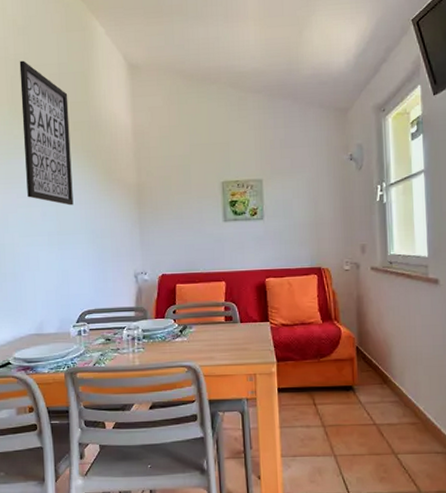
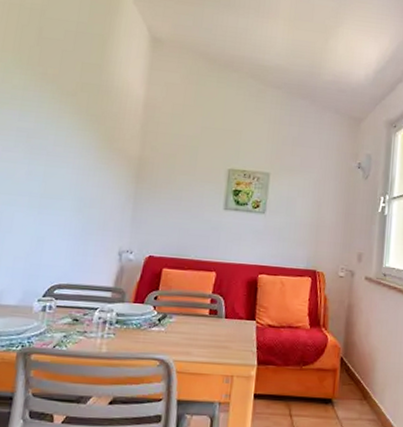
wall art: present [19,60,74,206] -> none [14,11,82,169]

